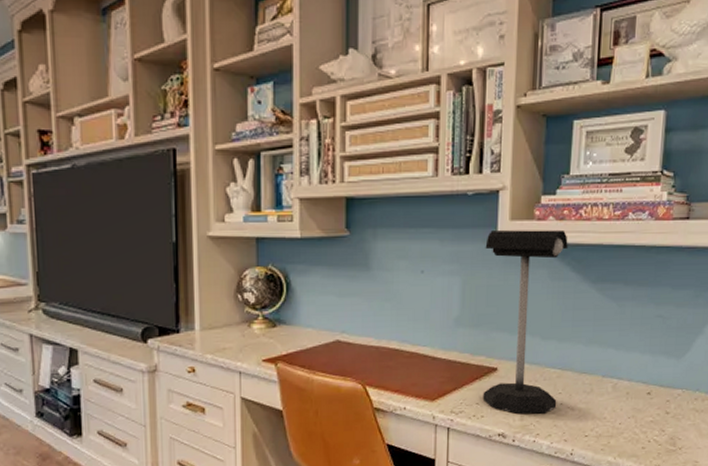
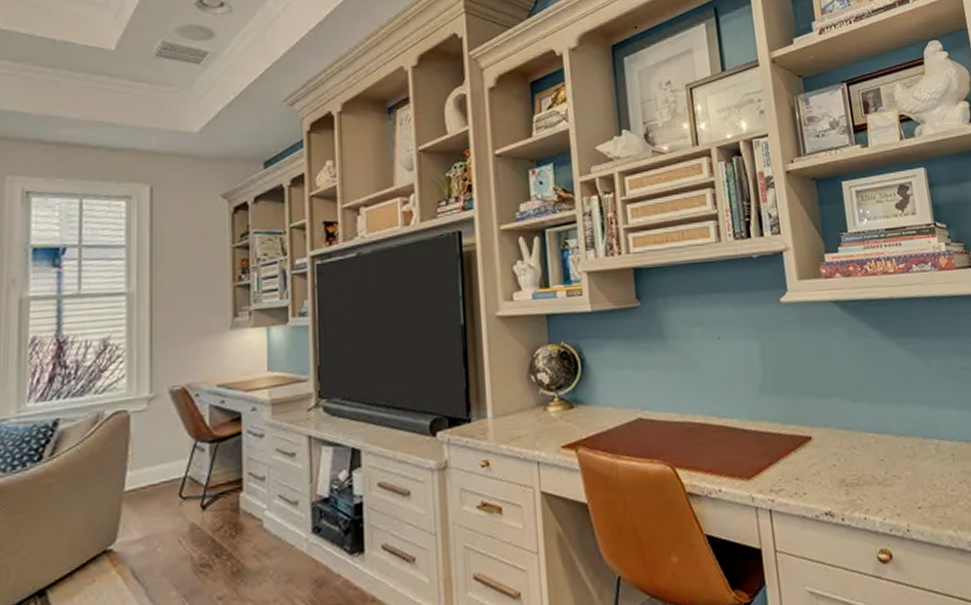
desk lamp: present [482,229,568,414] -> none [777,286,882,487]

